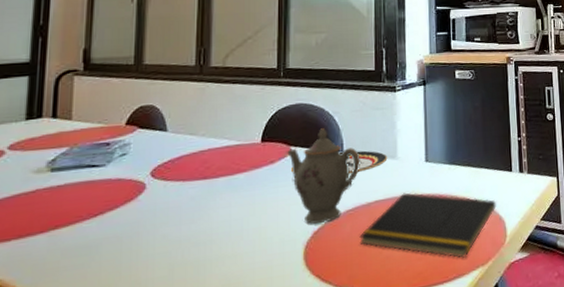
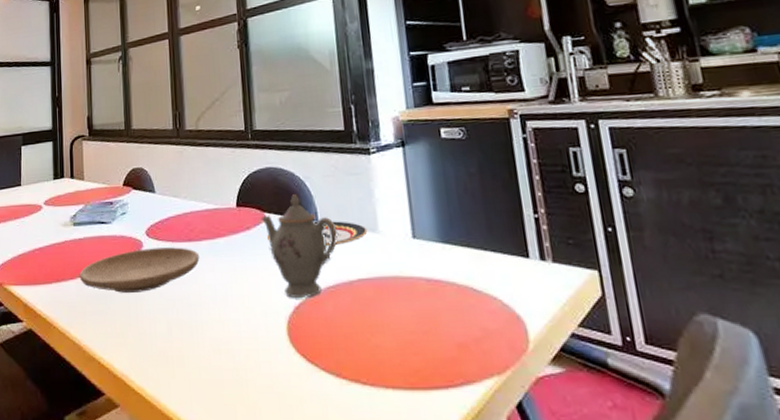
plate: none [53,185,215,241] -> present [79,247,200,293]
notepad: present [359,193,496,258] -> none [343,273,511,361]

